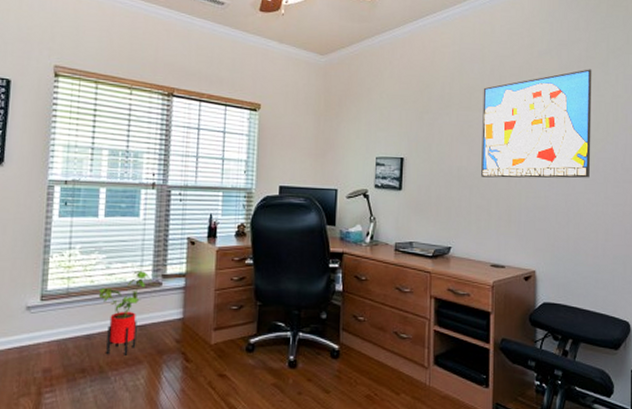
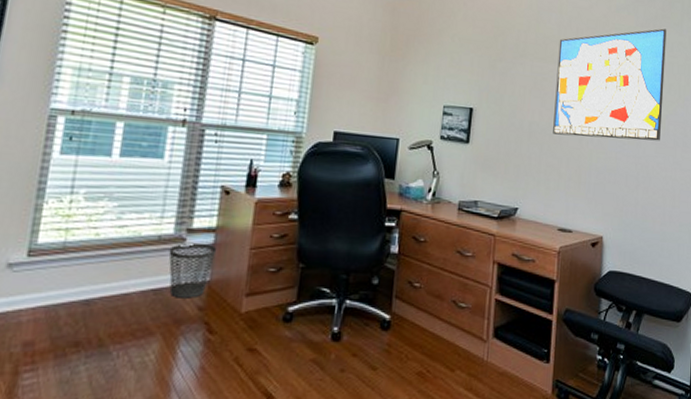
house plant: present [98,271,151,355] -> none [103,223,173,325]
wastebasket: none [149,286,188,333] -> present [168,242,217,299]

